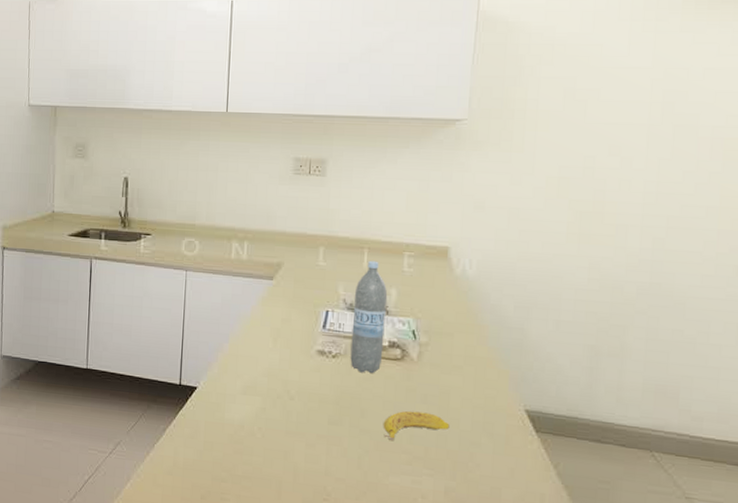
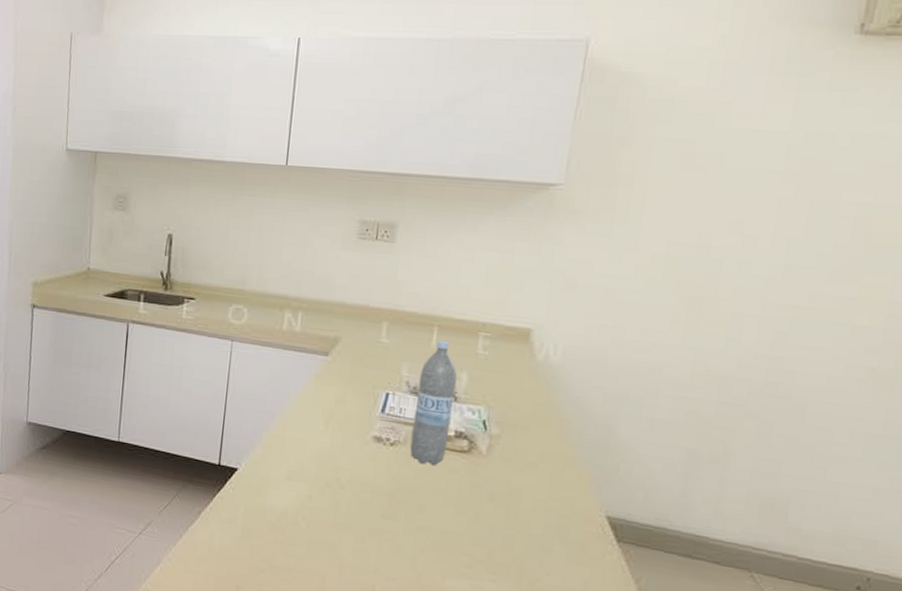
banana: present [383,411,450,441] -> none [442,509,519,541]

